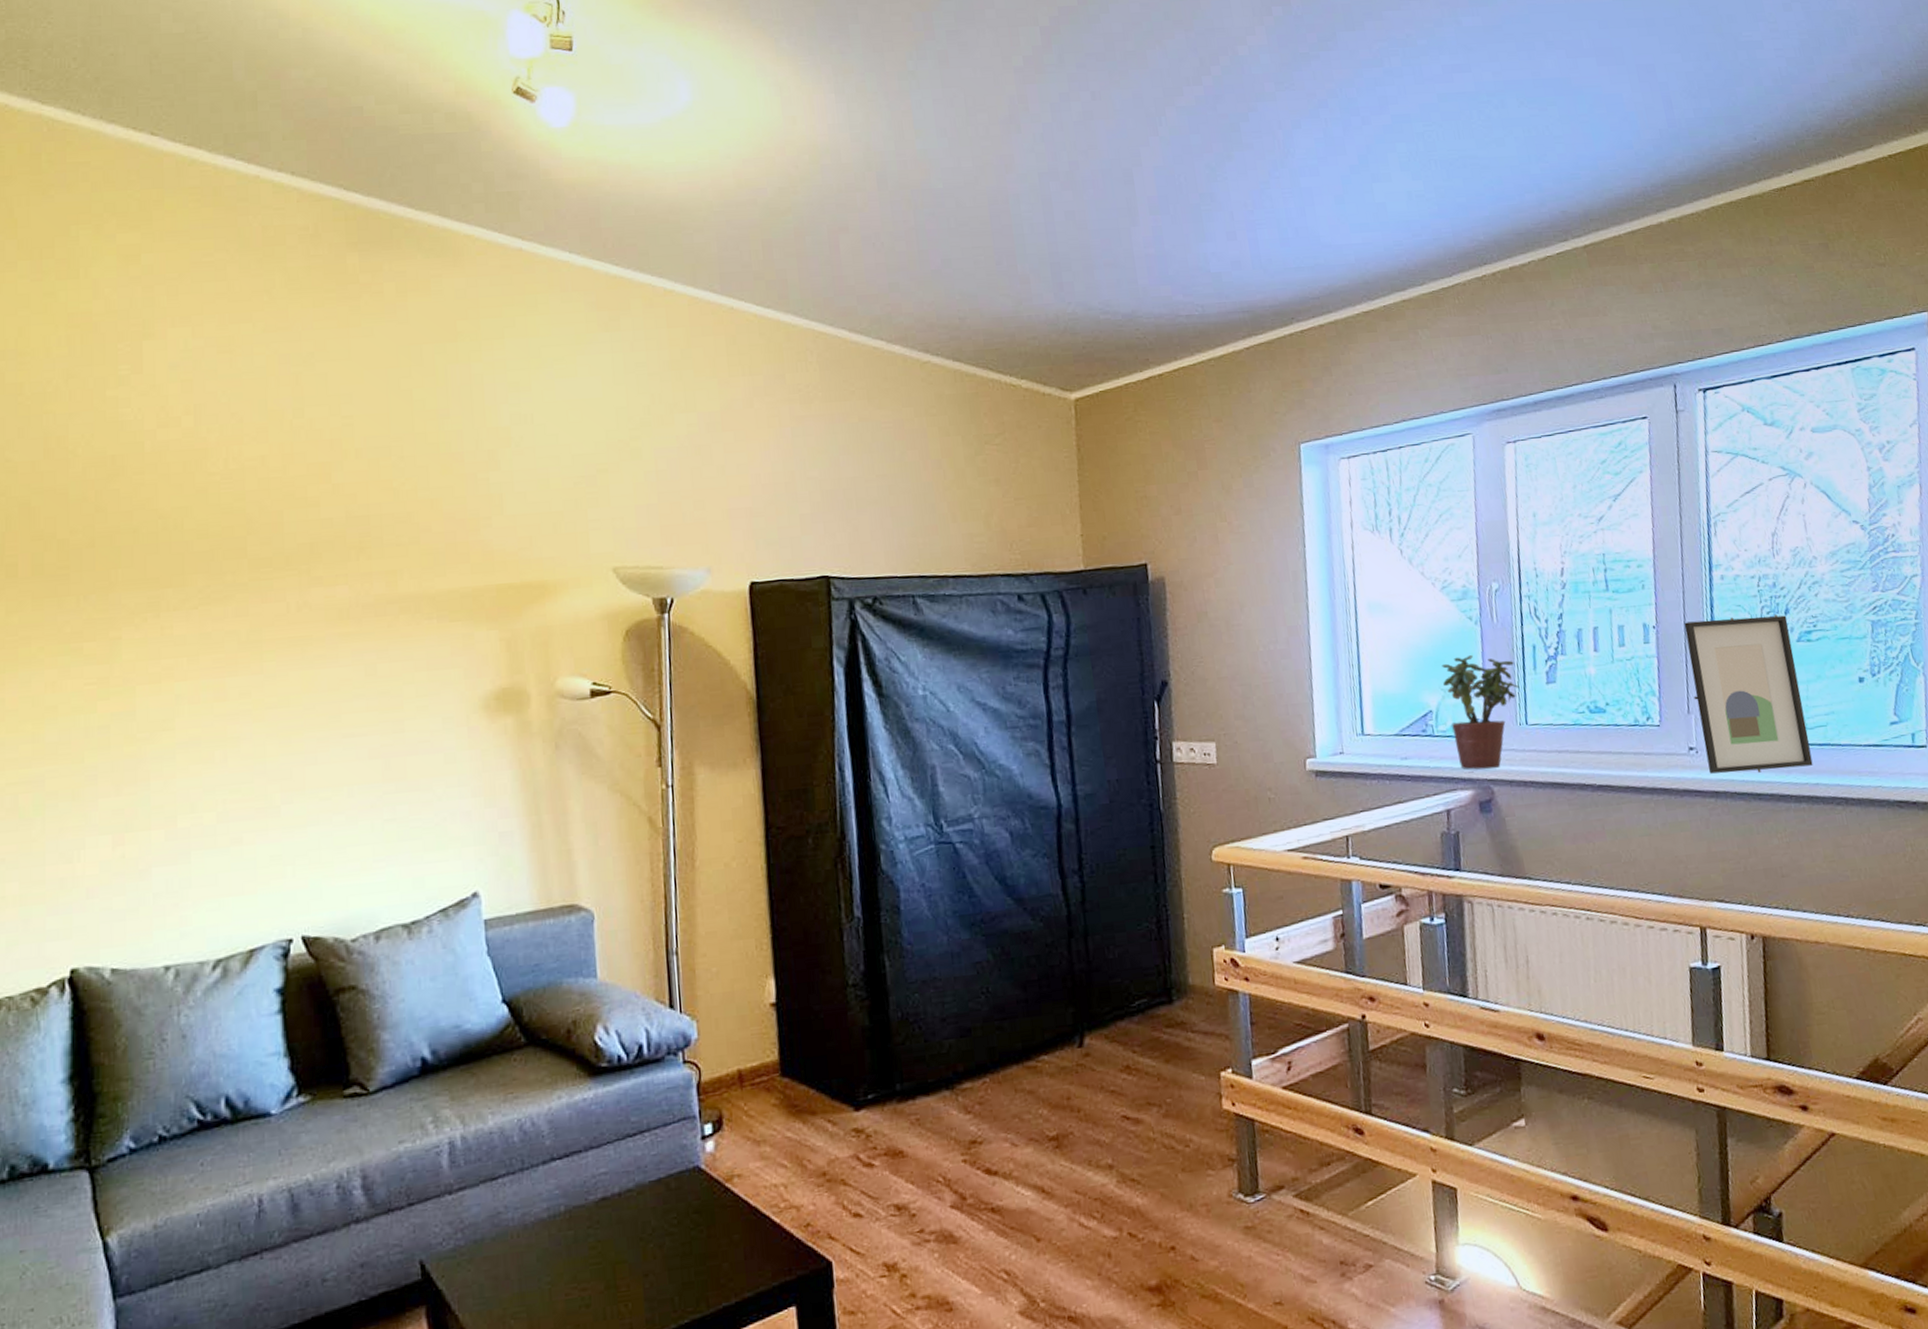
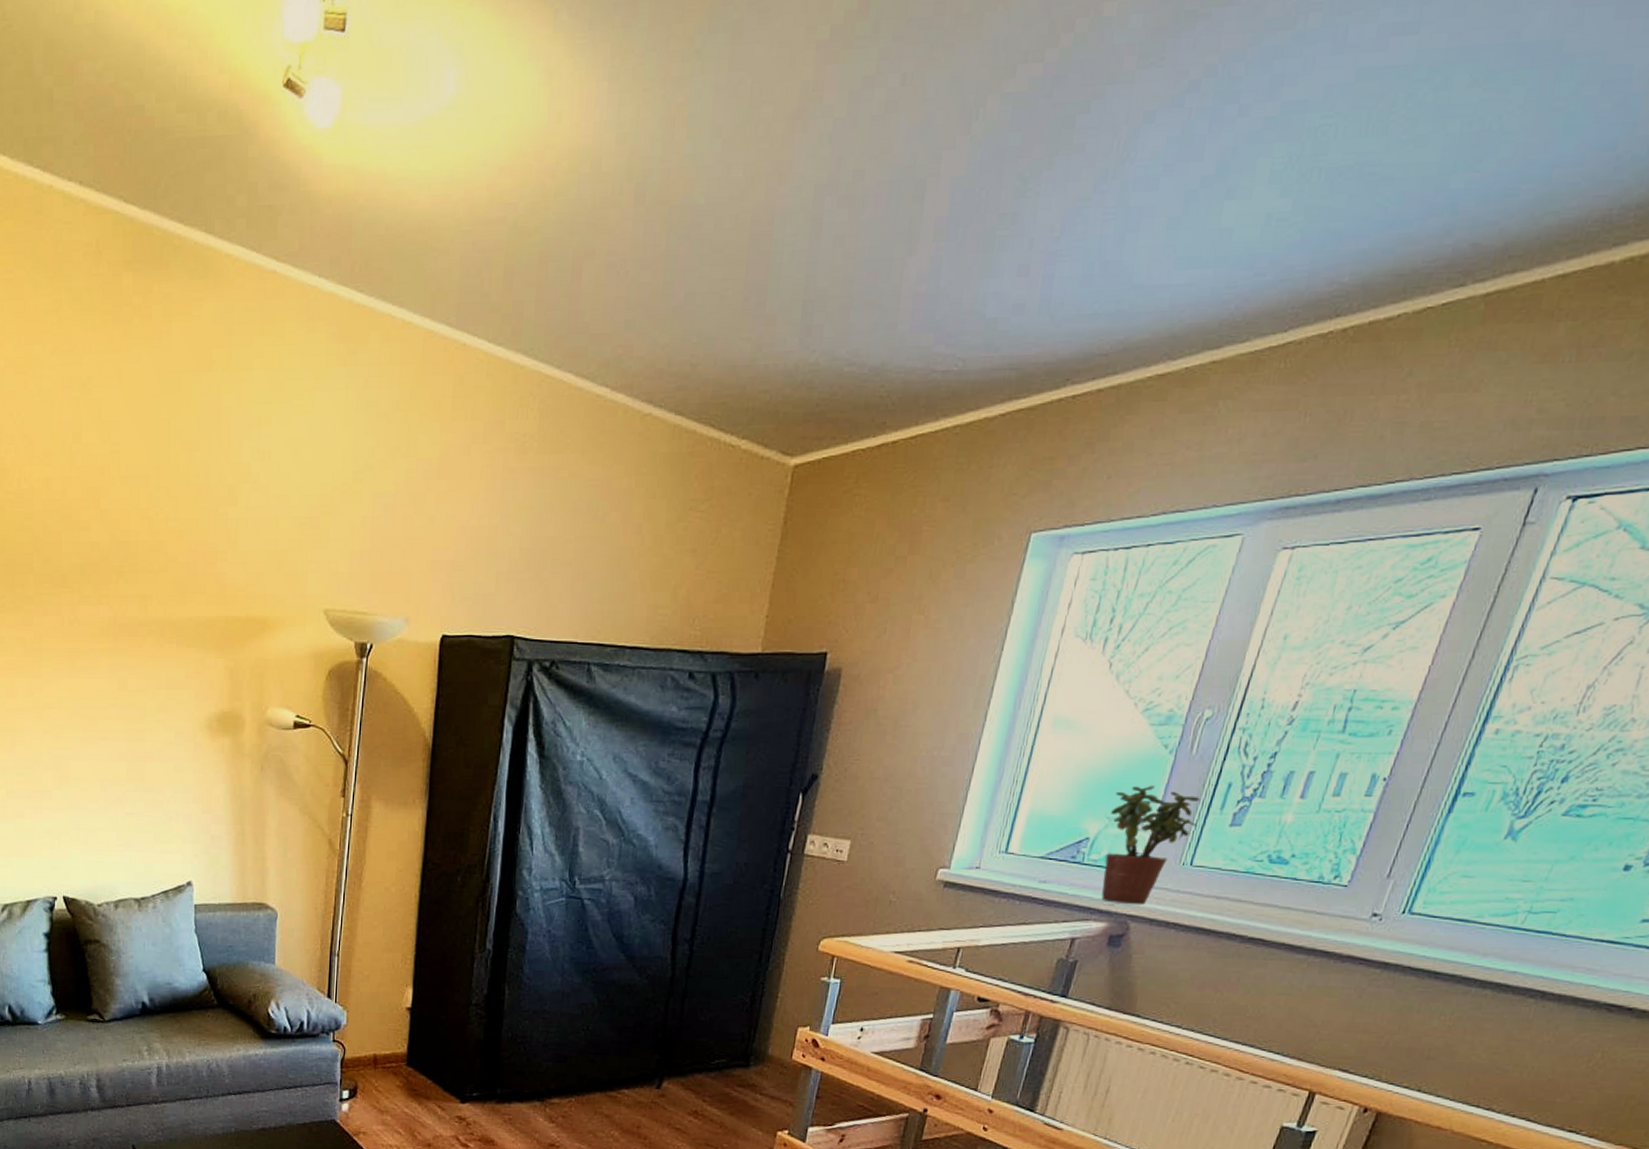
picture frame: present [1684,615,1813,774] -> none [1386,778,1562,952]

